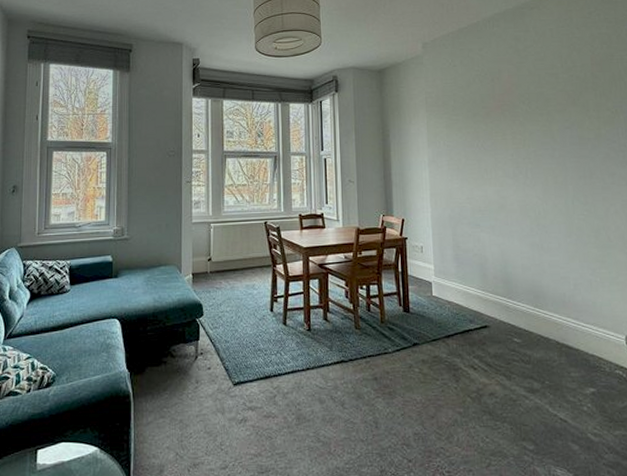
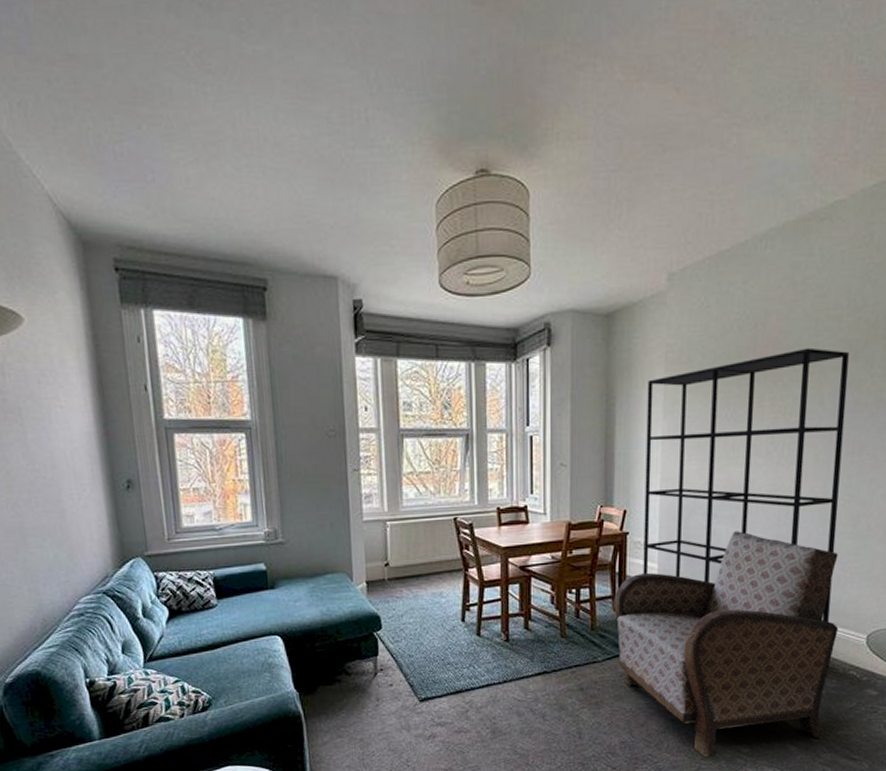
armchair: none [399,239,601,453] -> present [614,531,839,757]
shelving unit: none [413,96,590,323] -> present [643,347,849,623]

